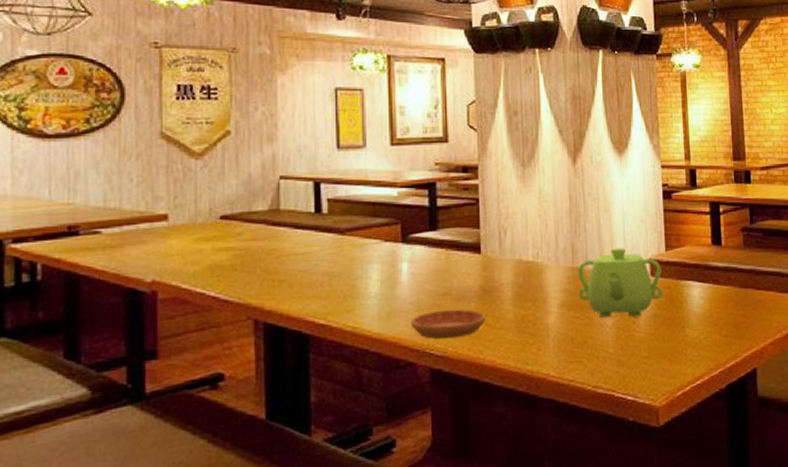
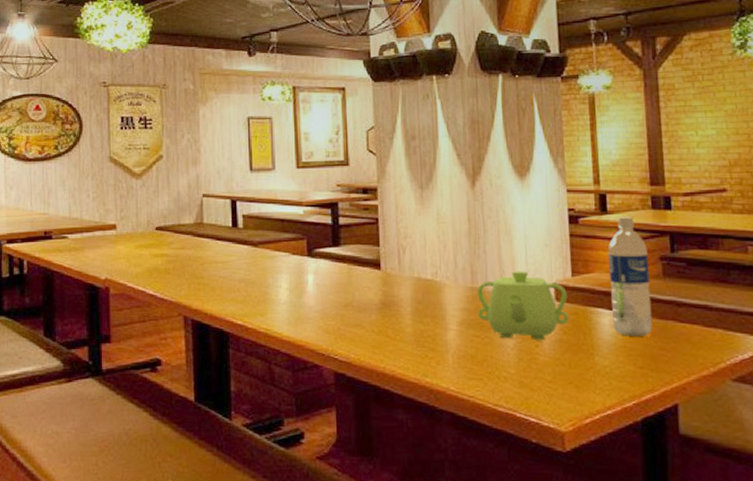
saucer: present [410,309,486,339] -> none [316,319,386,347]
water bottle: none [697,191,735,307] -> present [607,217,653,337]

